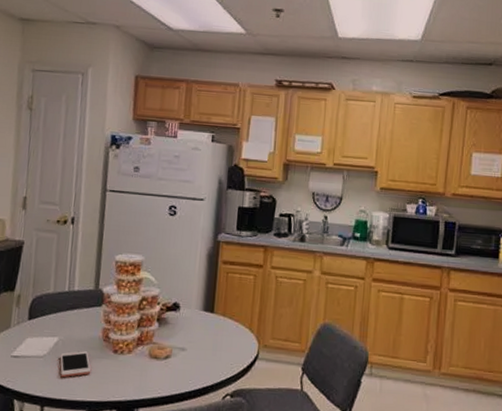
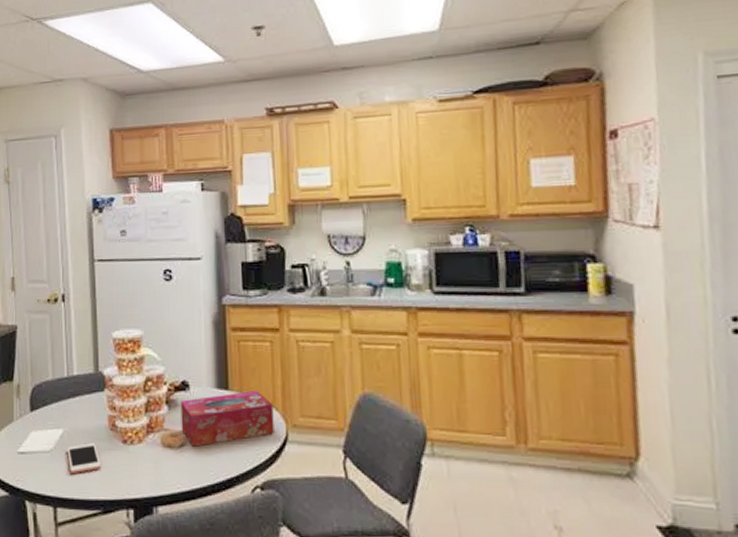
tissue box: none [168,315,250,359] -> present [180,391,274,447]

